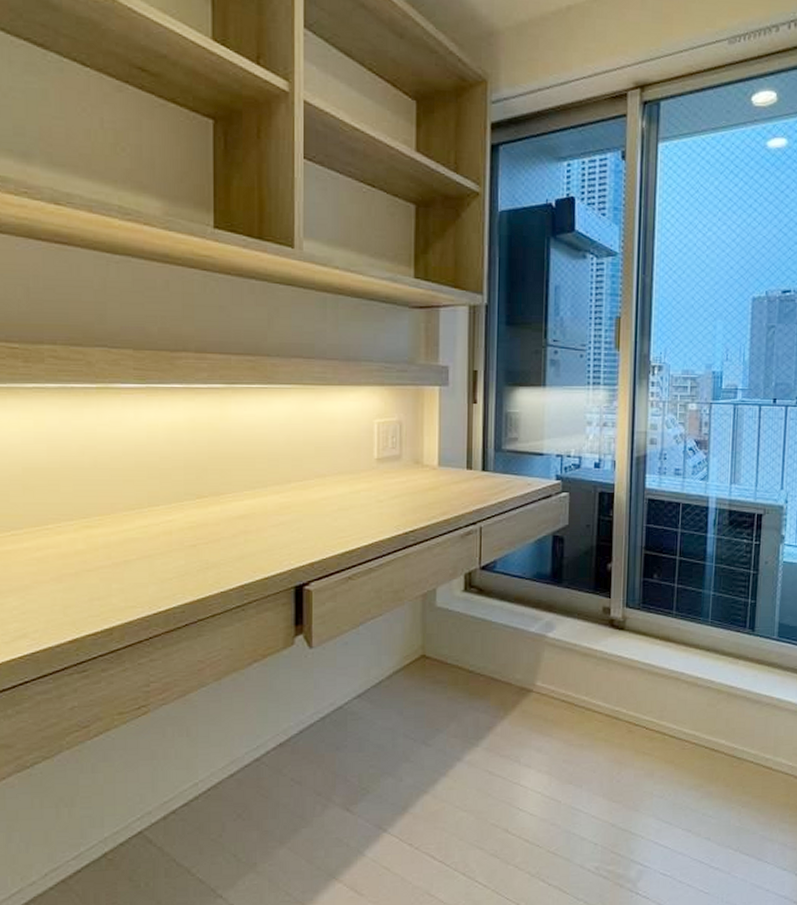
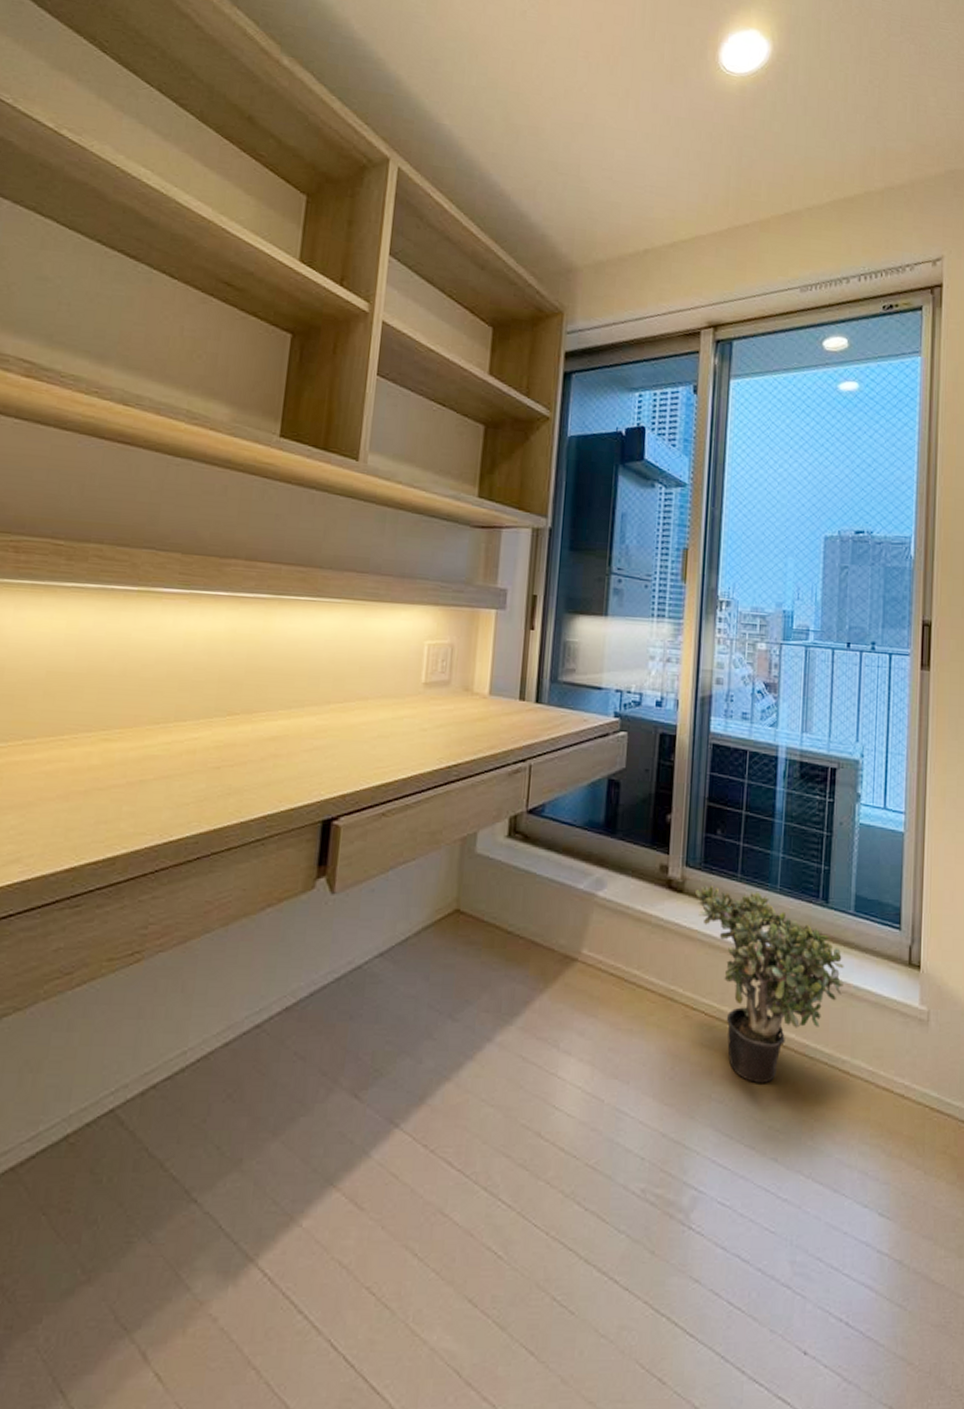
potted plant: none [635,621,768,781] -> present [695,884,844,1084]

